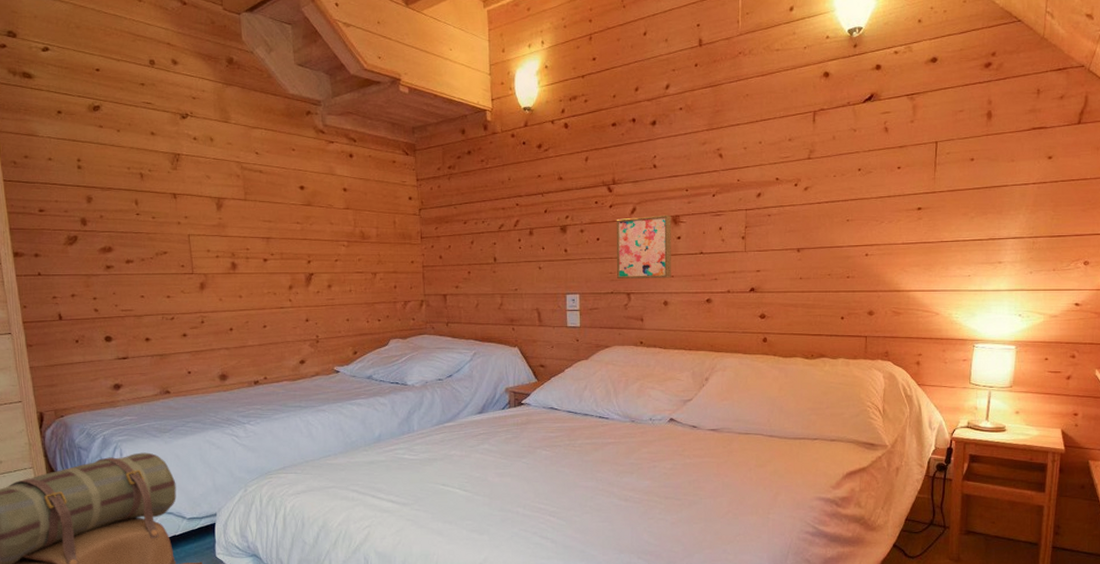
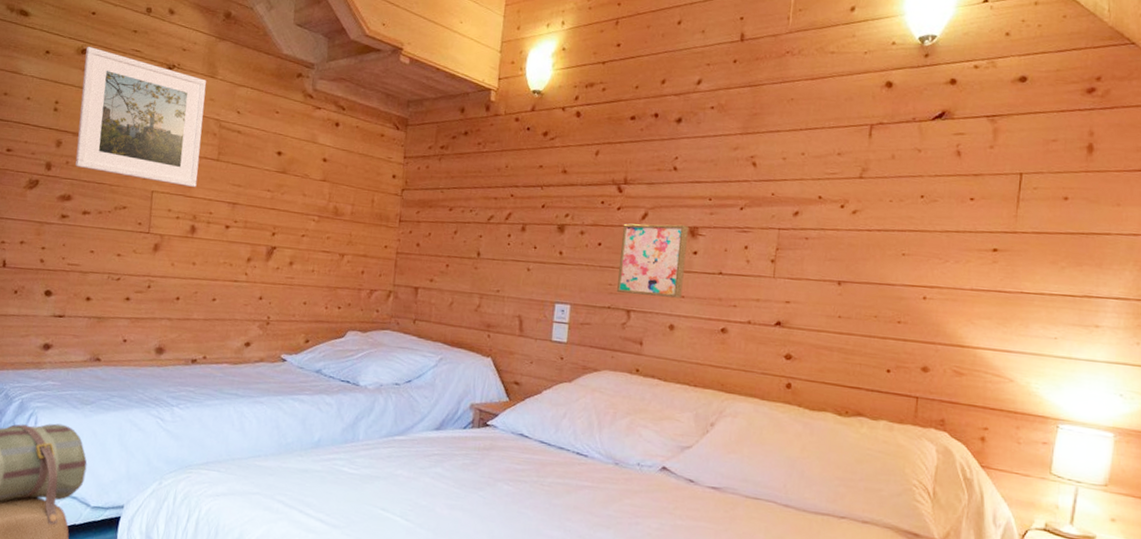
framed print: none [97,103,230,228] -> present [75,47,207,188]

